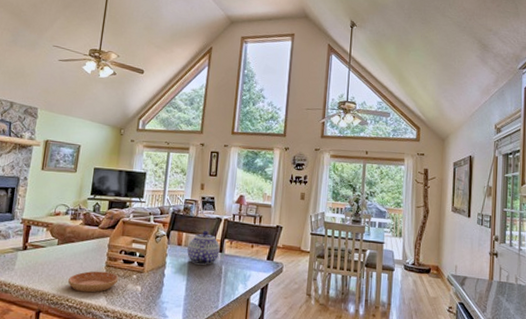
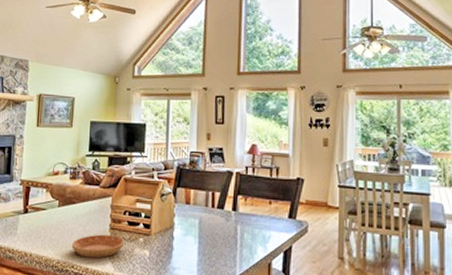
teapot: present [187,230,220,265] -> none [197,185,233,226]

